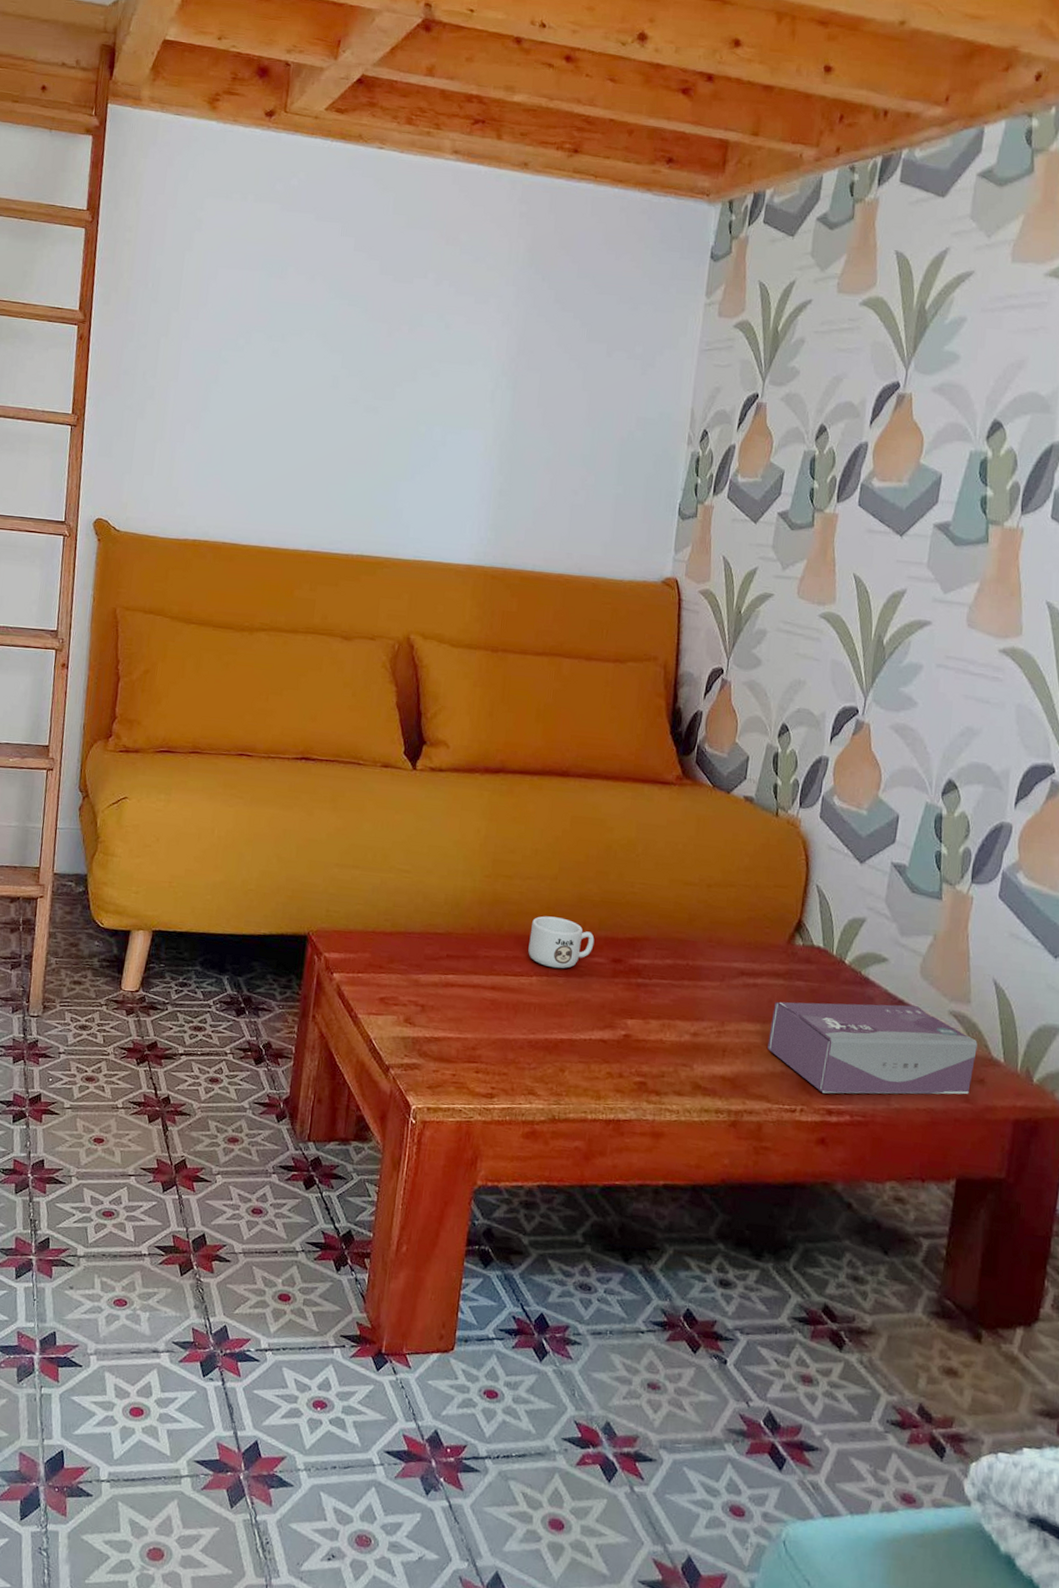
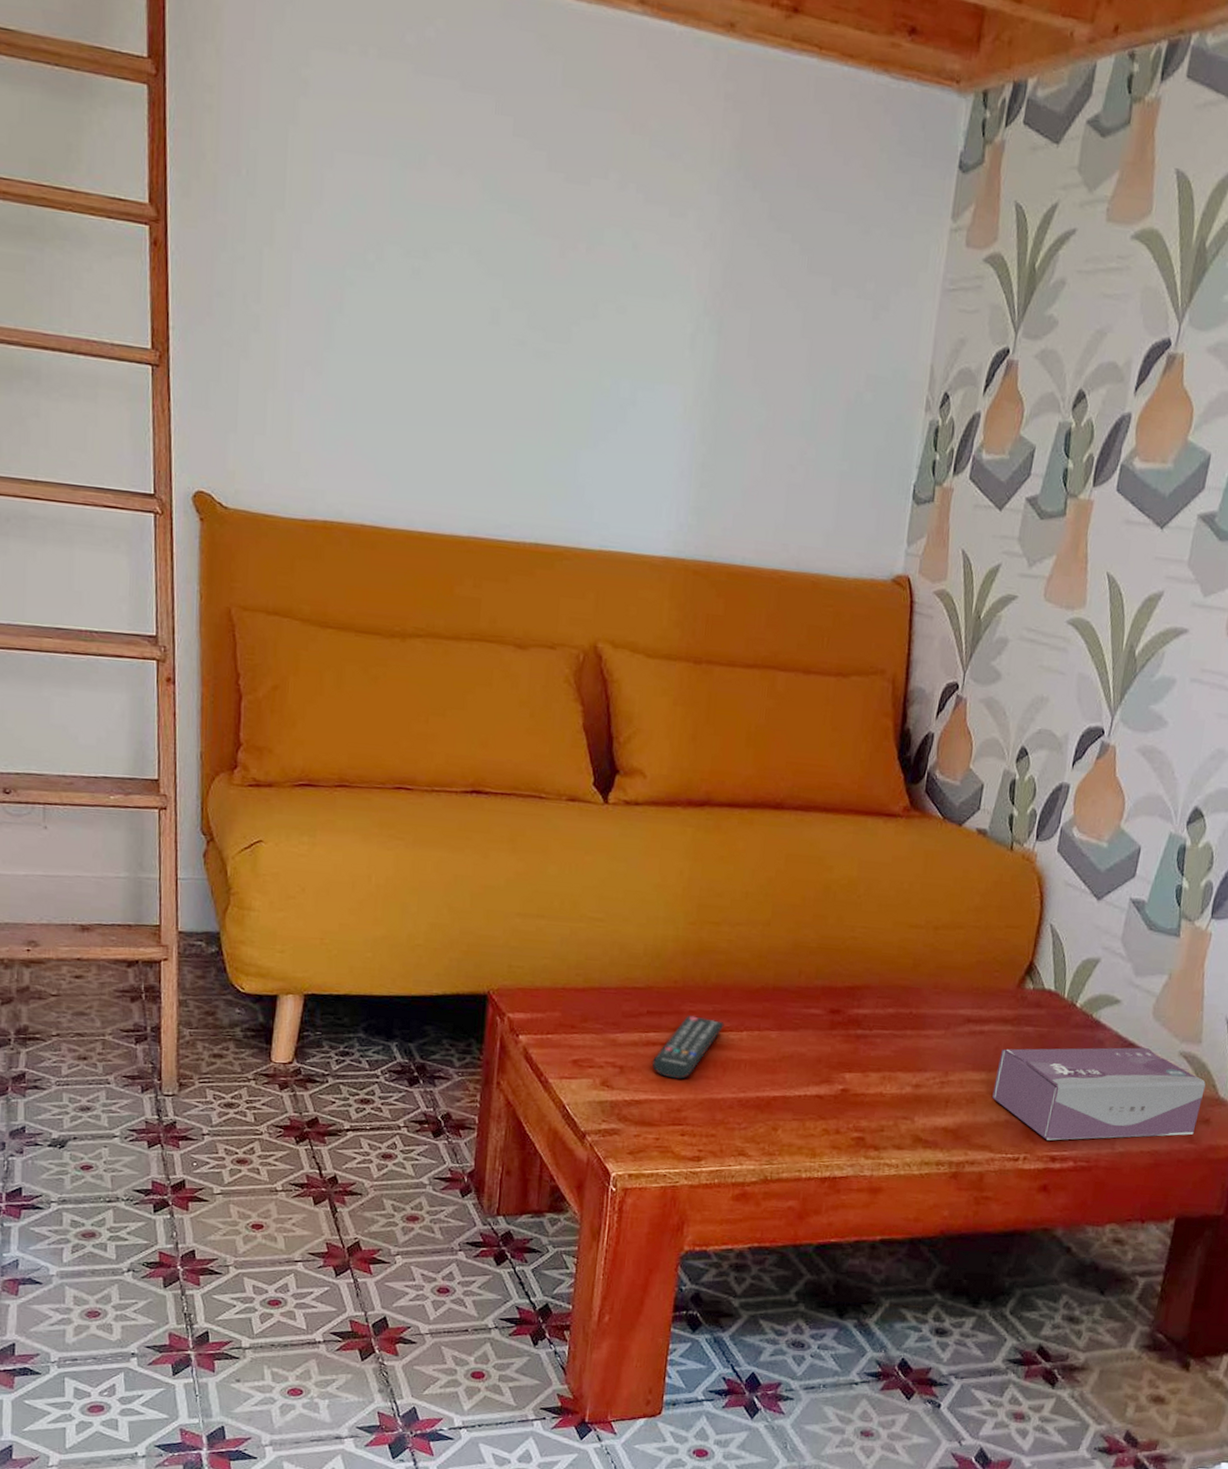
remote control: none [451,960,516,1020] -> present [652,1015,724,1079]
mug: present [528,916,595,969] -> none [738,965,811,1022]

